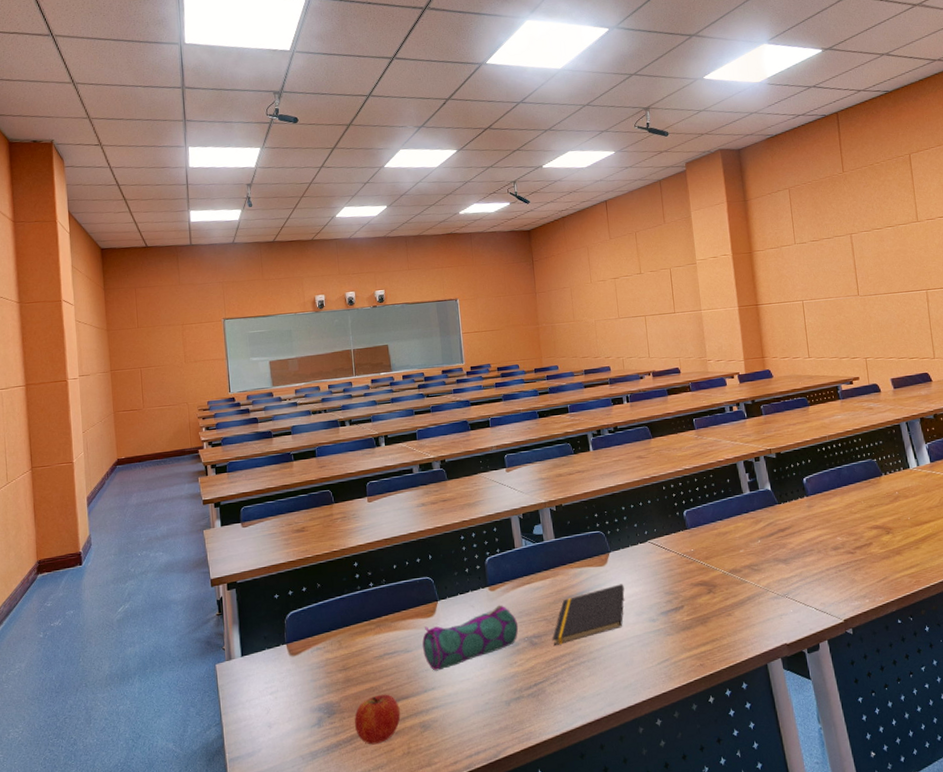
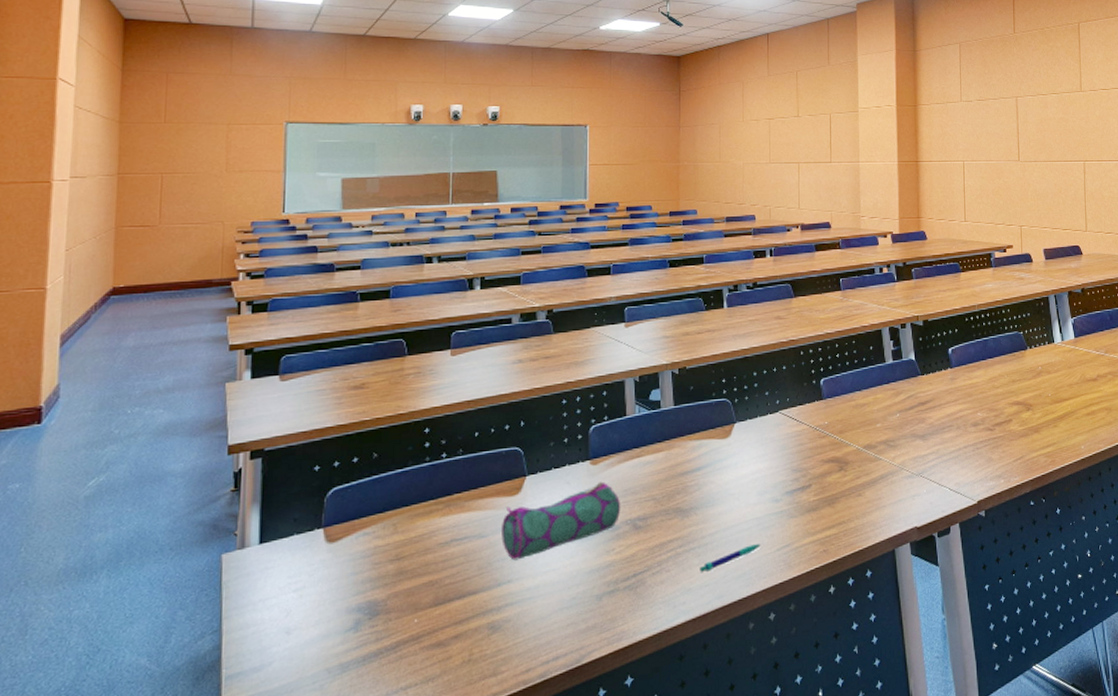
fruit: present [354,694,401,745] -> none [402,589,464,653]
notepad: present [552,584,625,645] -> none [660,459,747,529]
pen: none [590,658,643,684] -> present [700,544,761,573]

